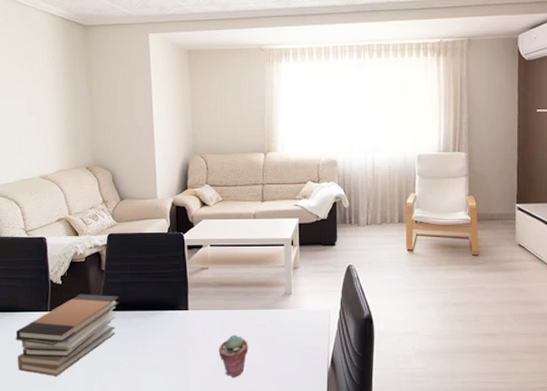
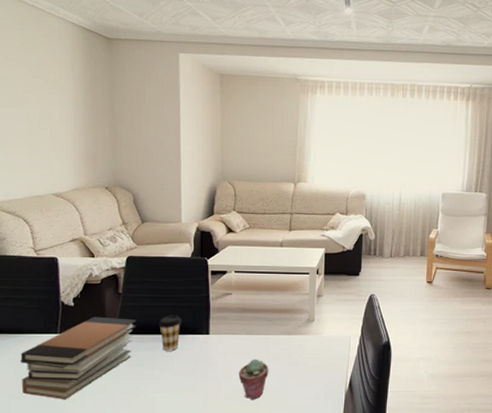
coffee cup: none [140,291,162,328] -> present [159,315,182,352]

